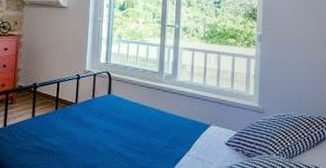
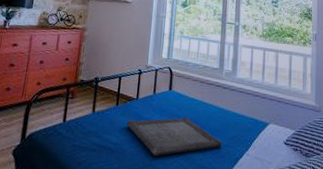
serving tray: none [66,121,163,158] -> present [126,118,223,157]

